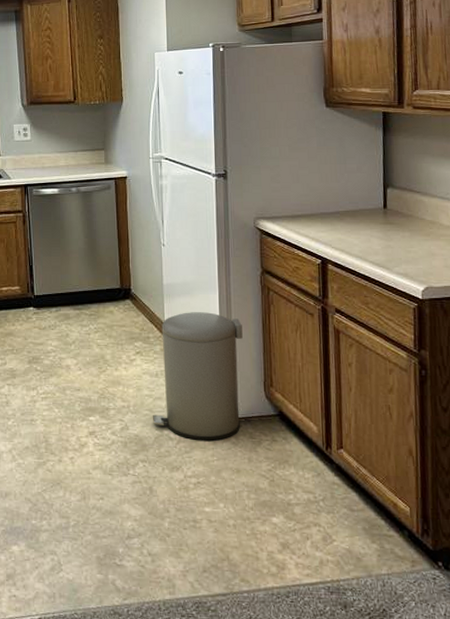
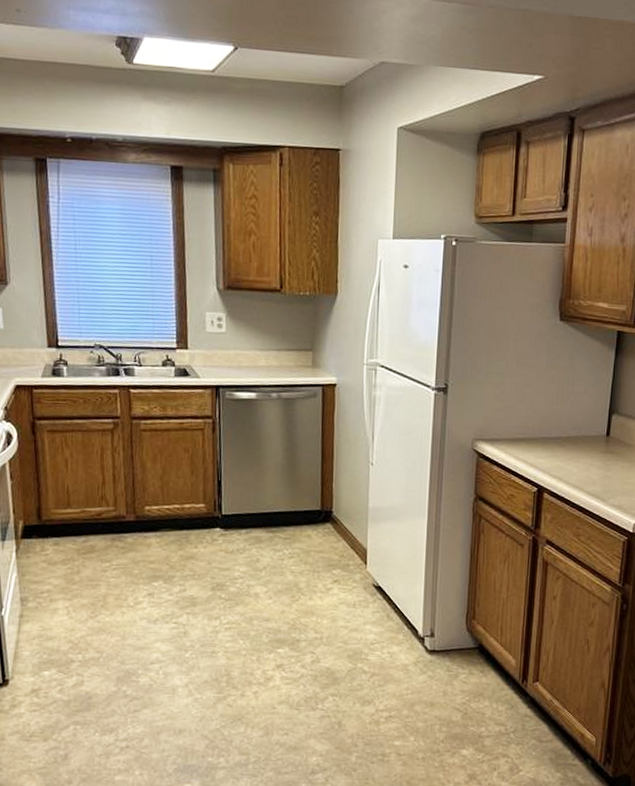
pedal bin: present [152,312,243,442] -> none [346,538,449,675]

